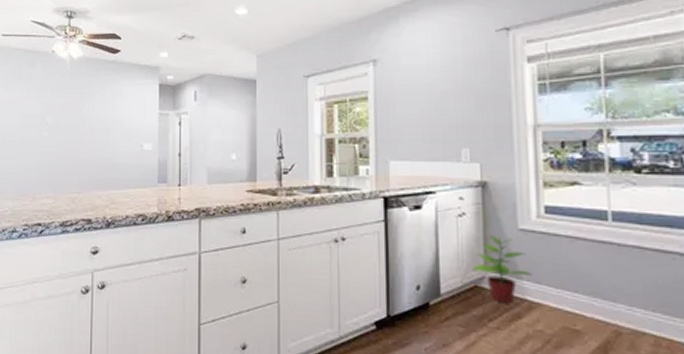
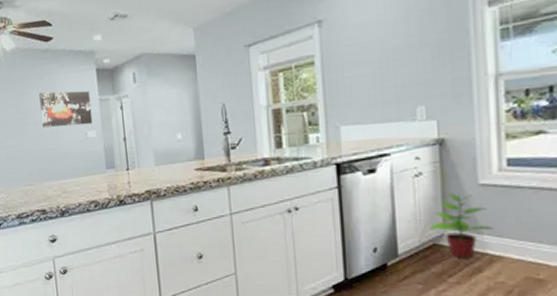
wall art: none [99,102,150,137] -> present [39,90,93,128]

